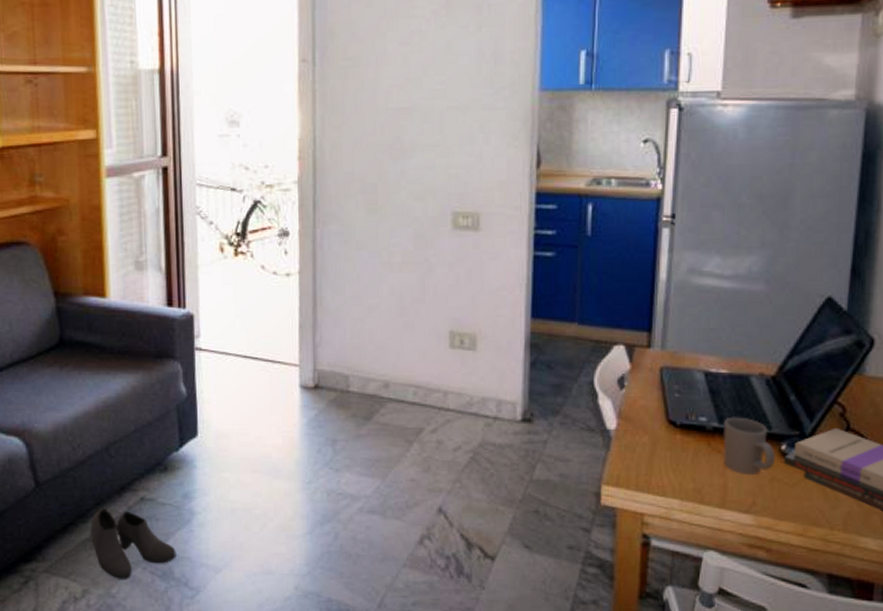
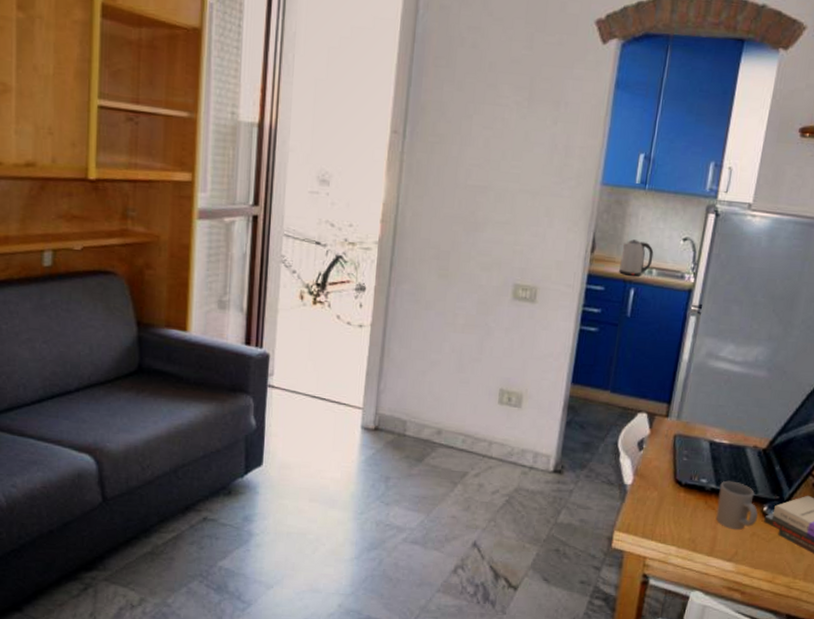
shoe: present [89,509,177,579] -> none [151,525,232,591]
kettle: none [572,148,610,189] -> present [619,239,654,276]

